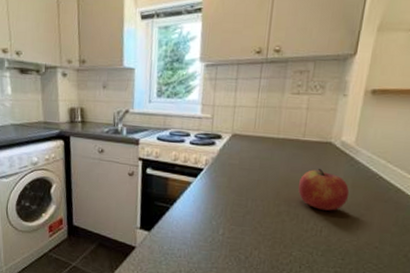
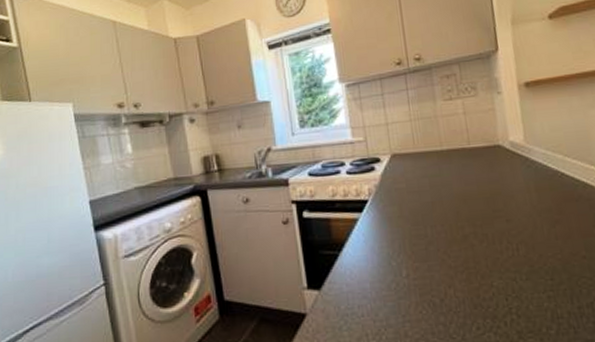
apple: present [297,169,350,211] -> none [477,177,536,224]

